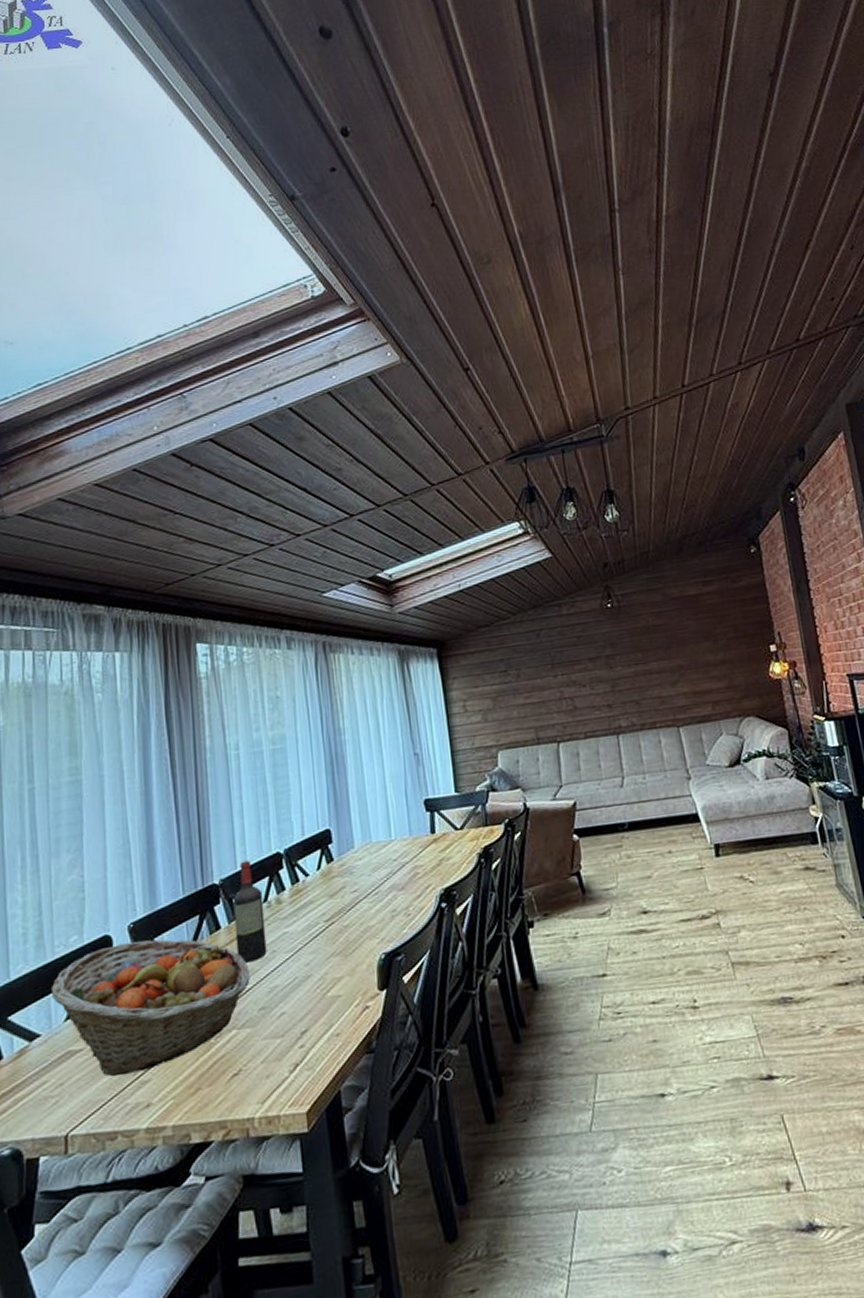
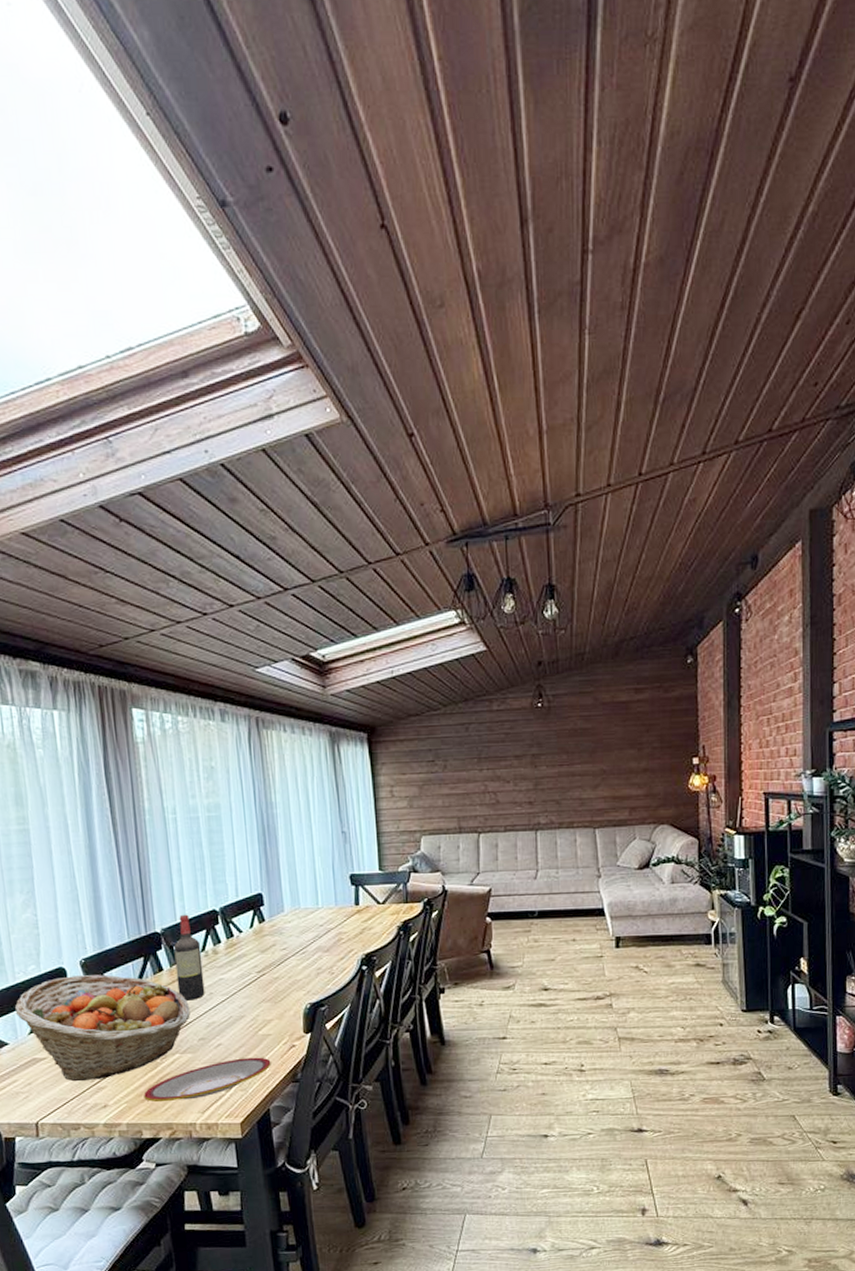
plate: none [194,1024,342,1094] -> present [144,1057,271,1102]

